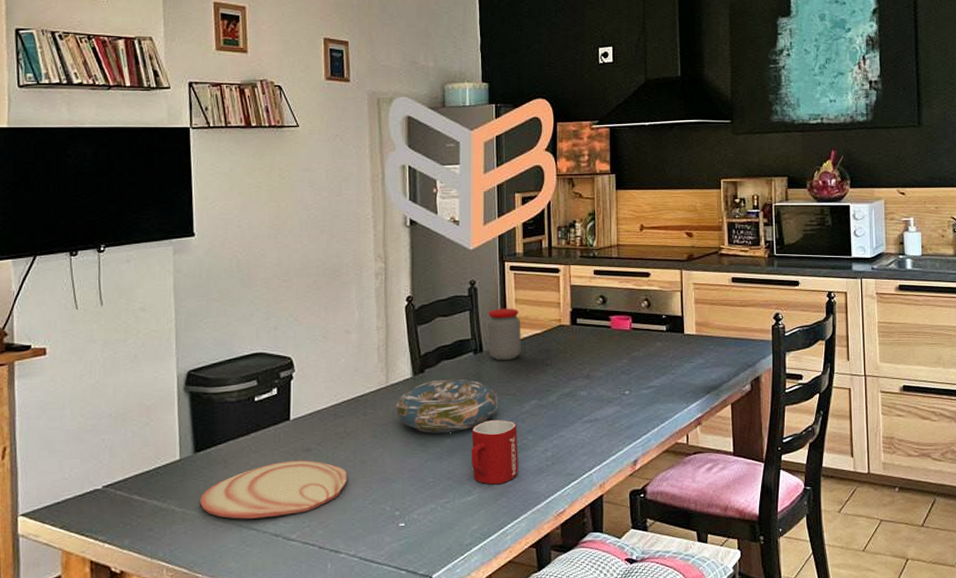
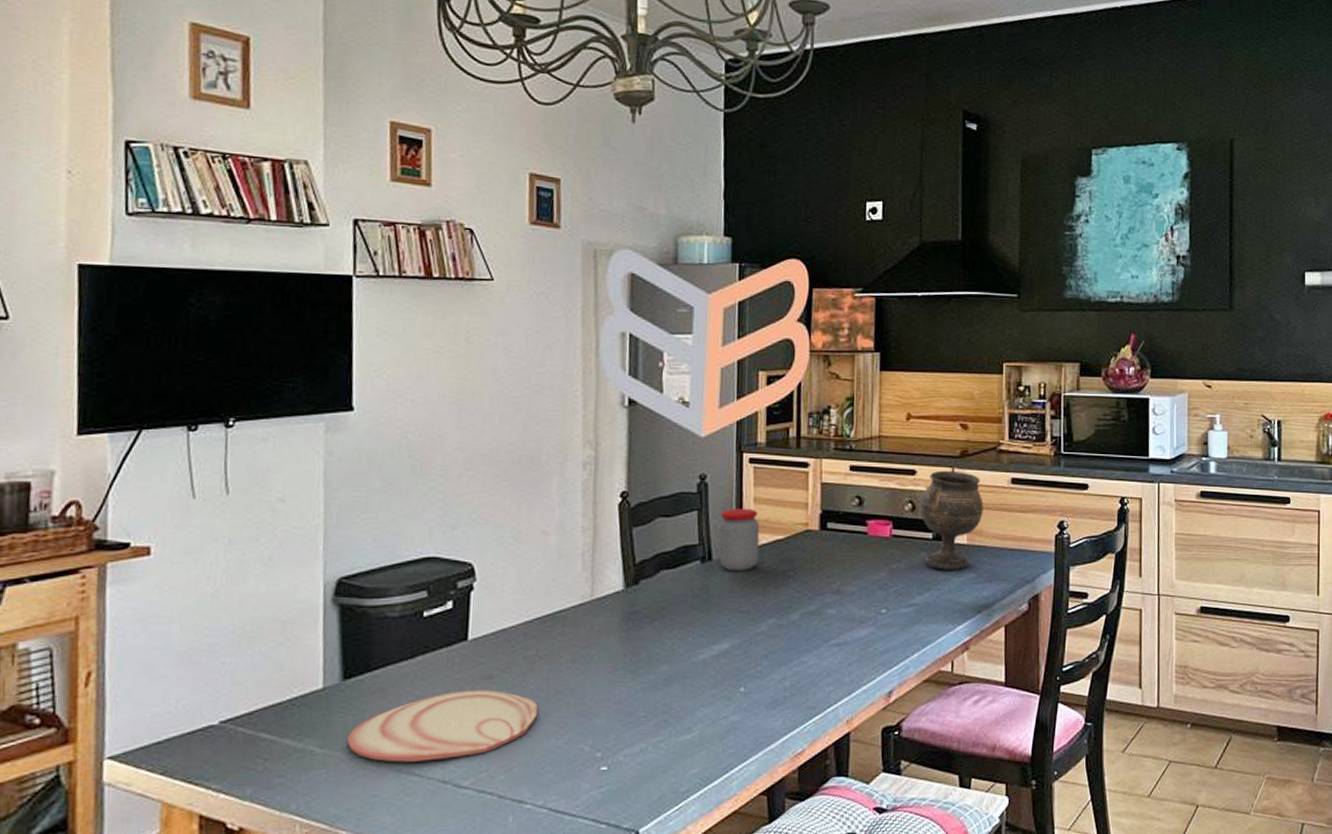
decorative bowl: present [395,379,499,433] -> none [601,592,729,657]
mug: present [471,419,518,485] -> none [692,641,751,720]
goblet: none [655,272,708,357] -> present [920,470,983,570]

